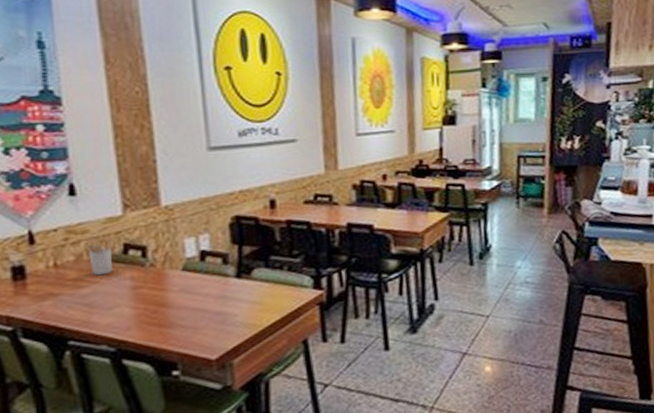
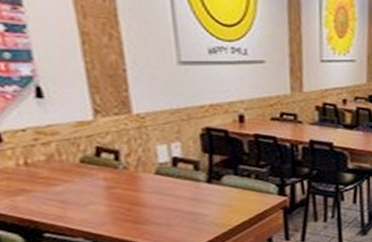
utensil holder: present [83,237,113,276] -> none [54,140,86,175]

